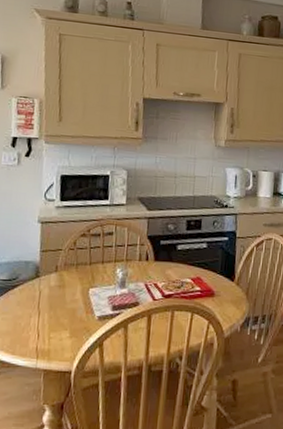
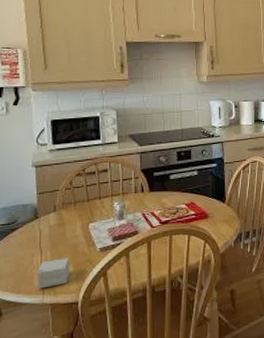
small box: none [32,322,67,352] -> present [36,257,71,289]

